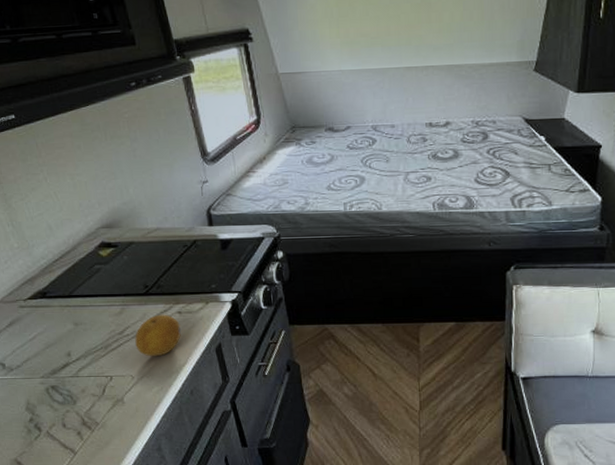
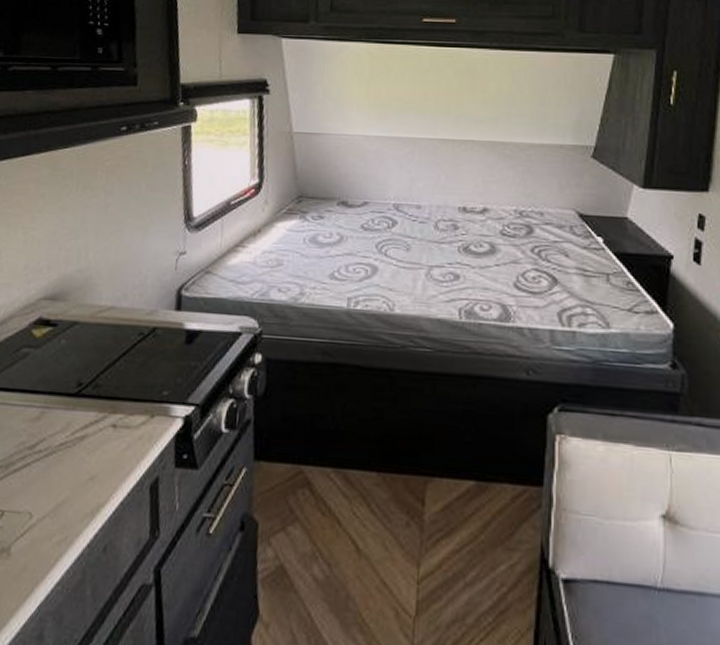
fruit: present [135,314,182,357] -> none [46,425,112,488]

